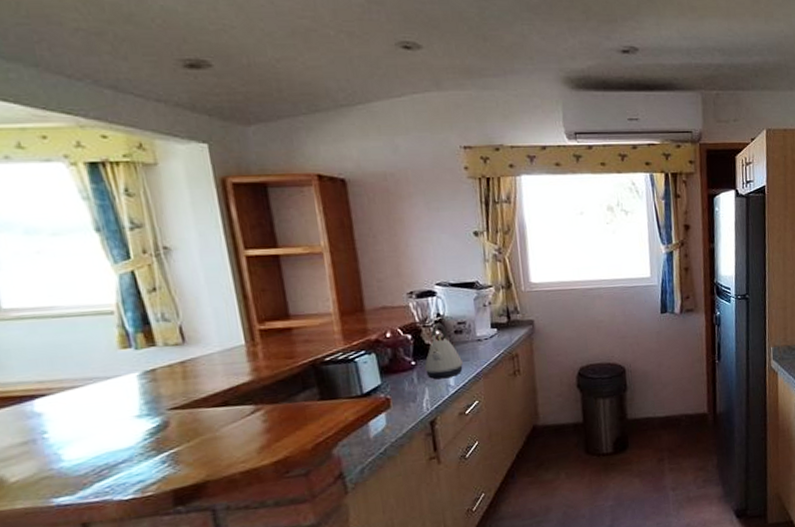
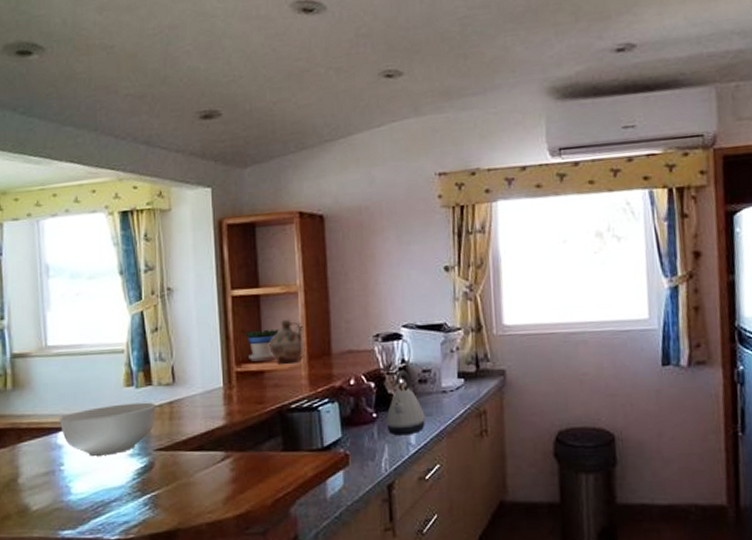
bowl: none [33,363,164,421] -> present [59,402,156,456]
flowerpot: none [265,288,305,320] -> present [245,329,279,363]
ceramic jug: none [295,279,336,321] -> present [269,320,305,364]

